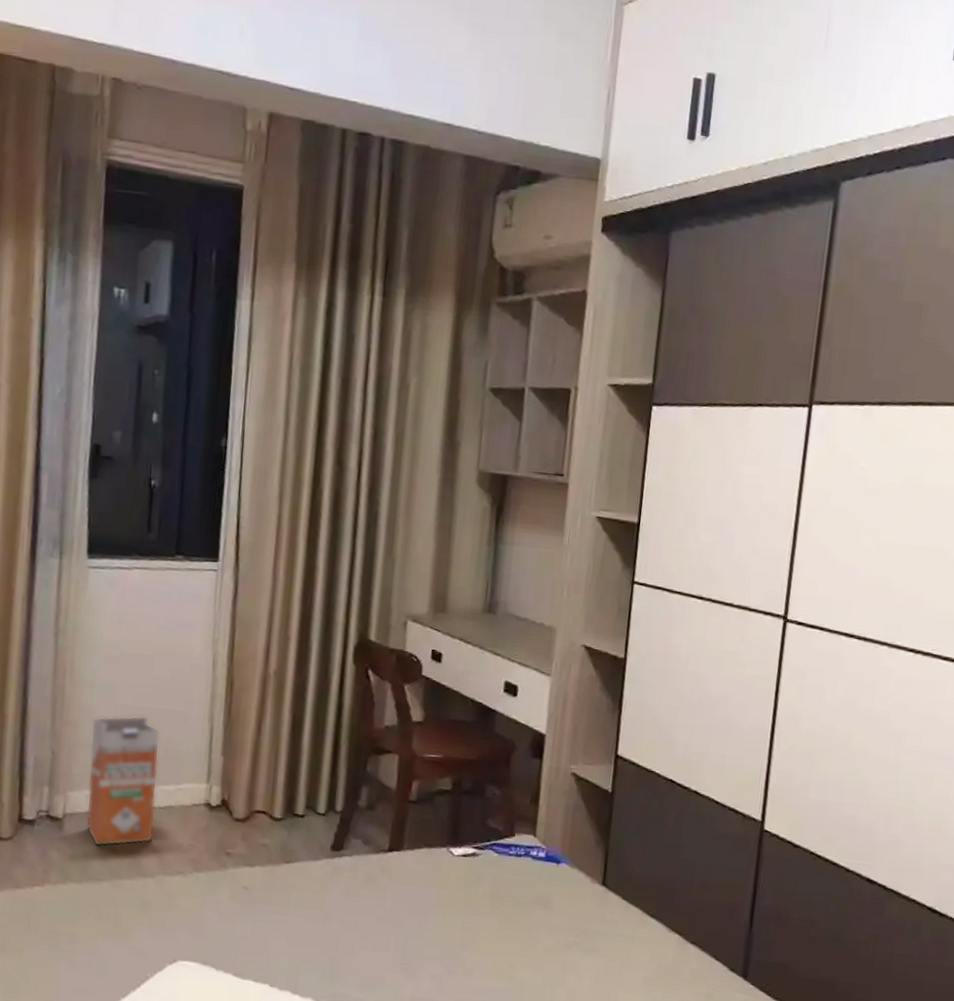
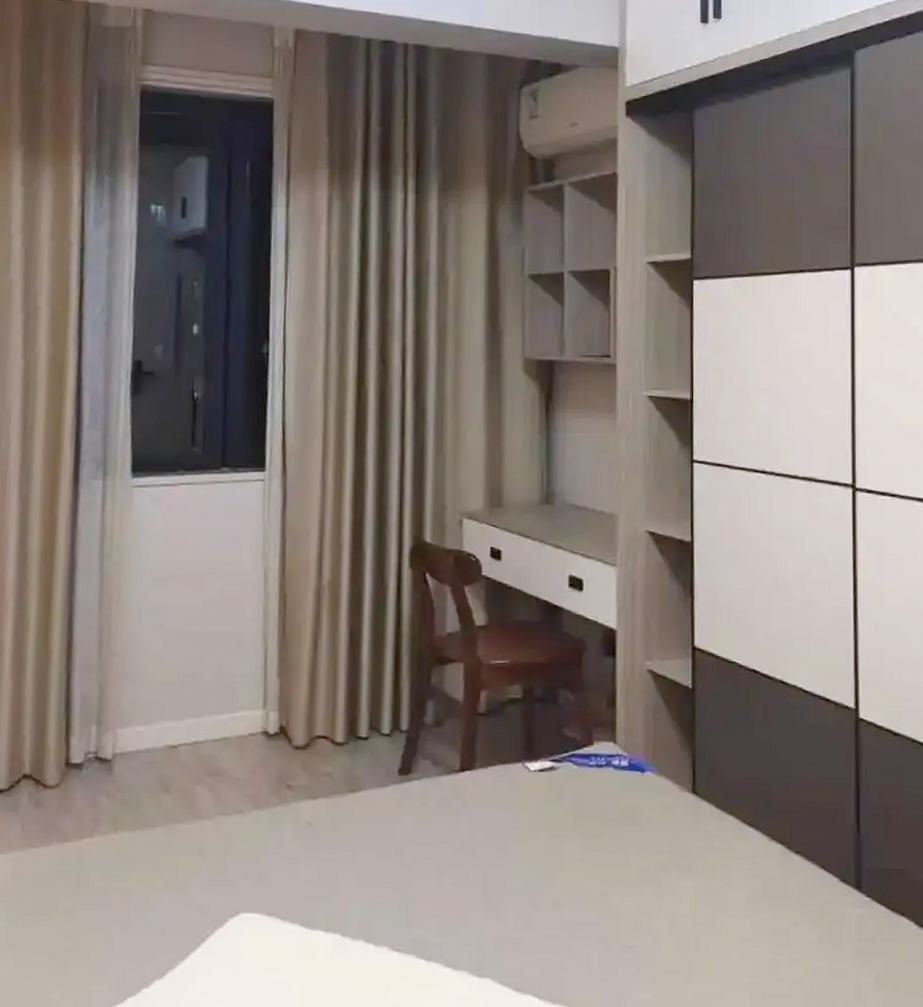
waste bin: present [86,715,160,847] -> none [137,640,213,789]

